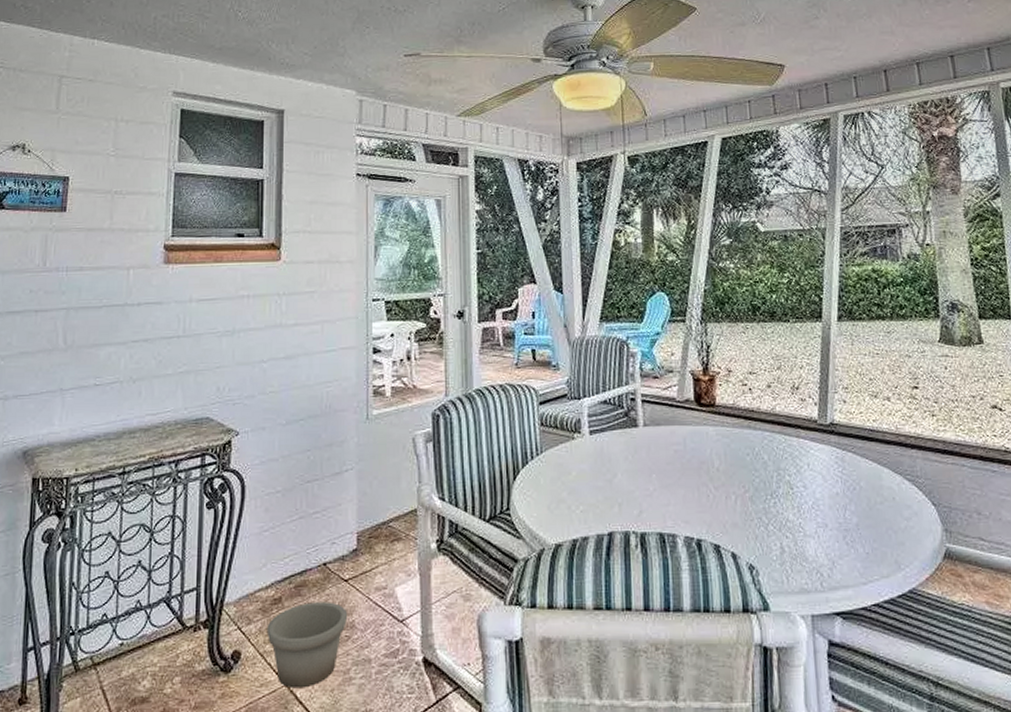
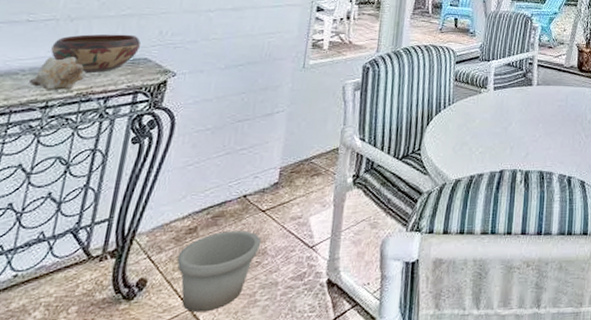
seashell: none [106,420,156,457] -> present [29,56,87,91]
decorative bowl: none [120,393,200,436] -> present [51,34,141,73]

